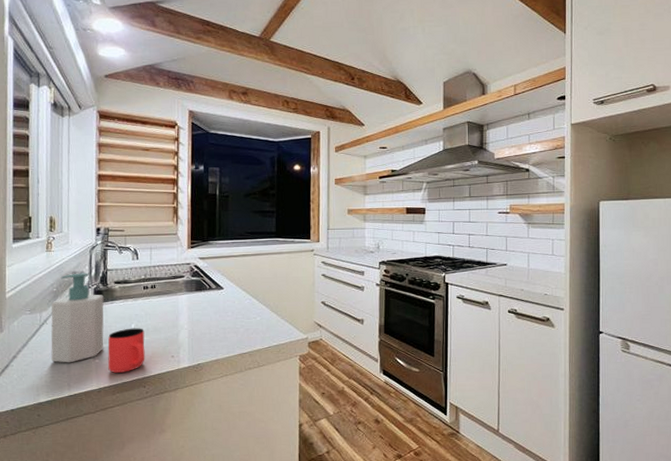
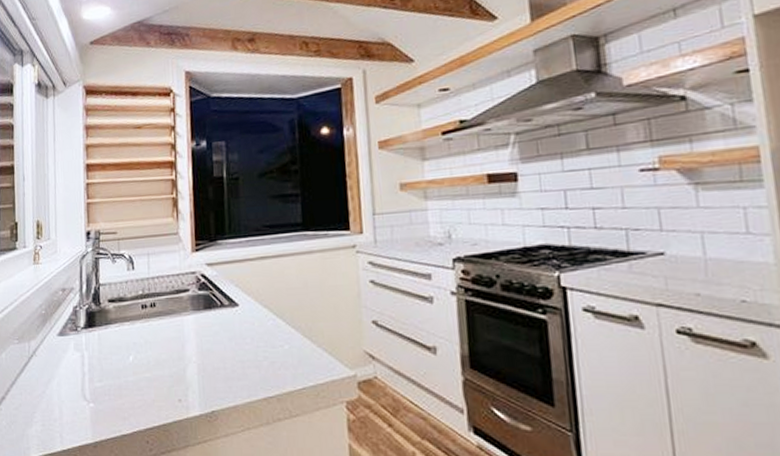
soap bottle: present [51,273,104,363] -> none [40,289,99,407]
cup: present [108,328,145,373] -> none [103,361,147,421]

